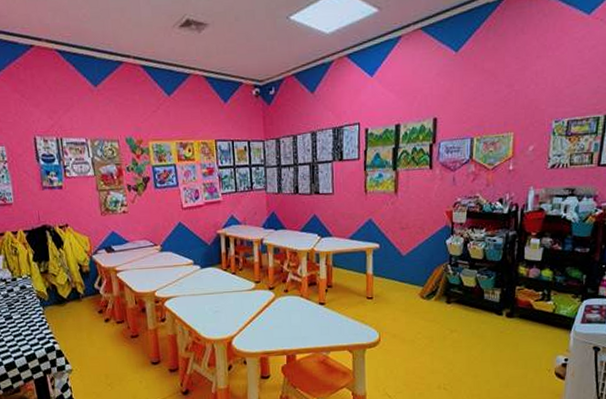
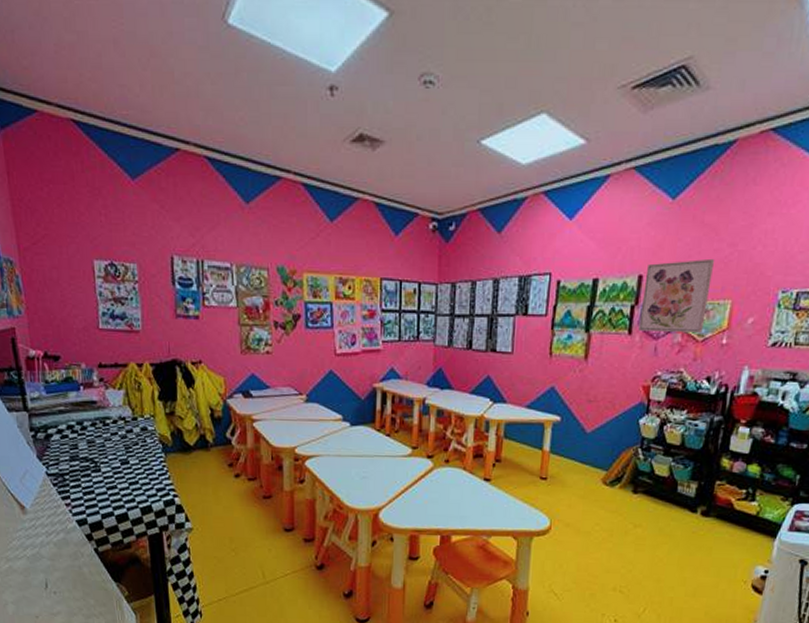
wall art: none [438,98,497,165] -> present [638,258,715,333]

